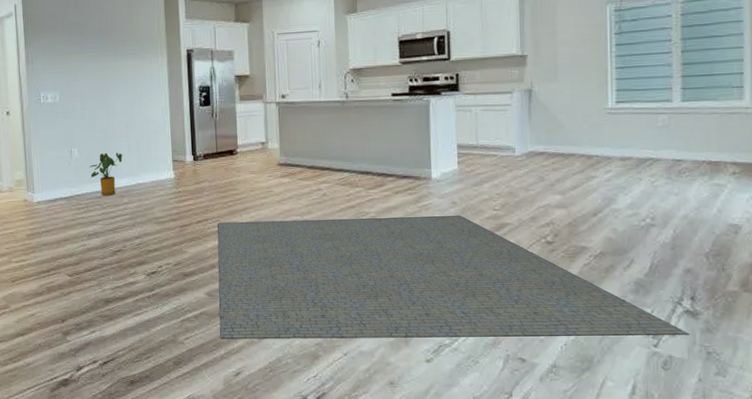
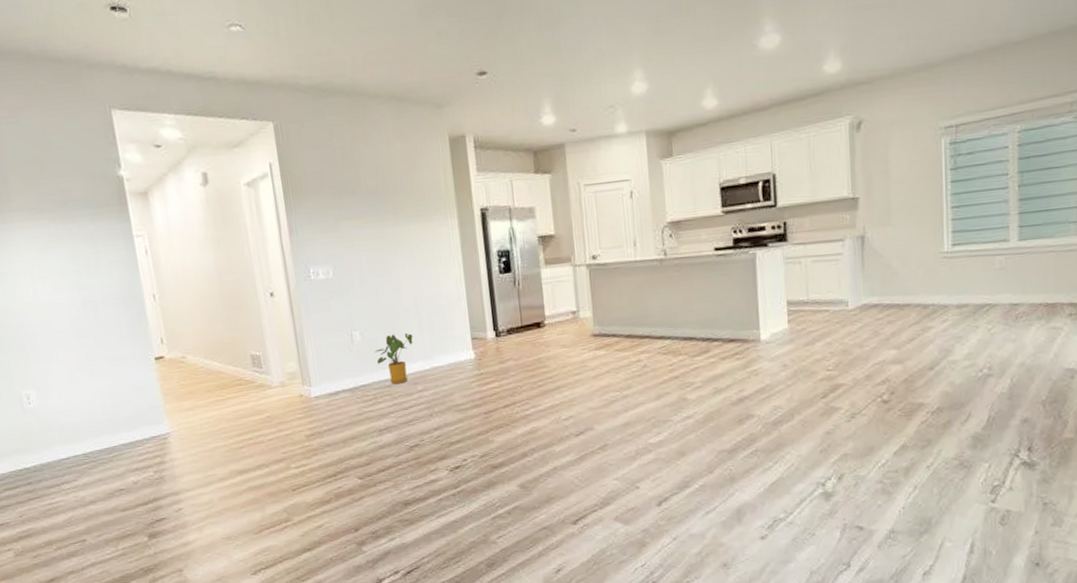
area rug: present [217,216,690,339] -> none [527,379,1027,534]

